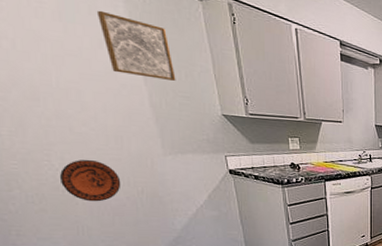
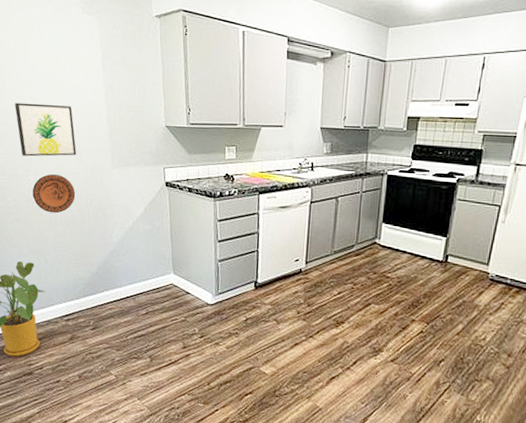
wall art: none [13,75,116,141] -> present [14,103,77,157]
wall art: present [96,10,176,81] -> none [77,40,131,96]

